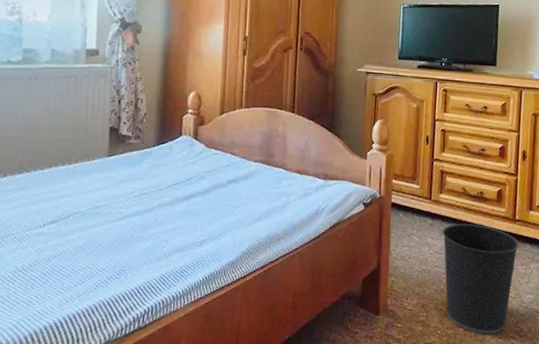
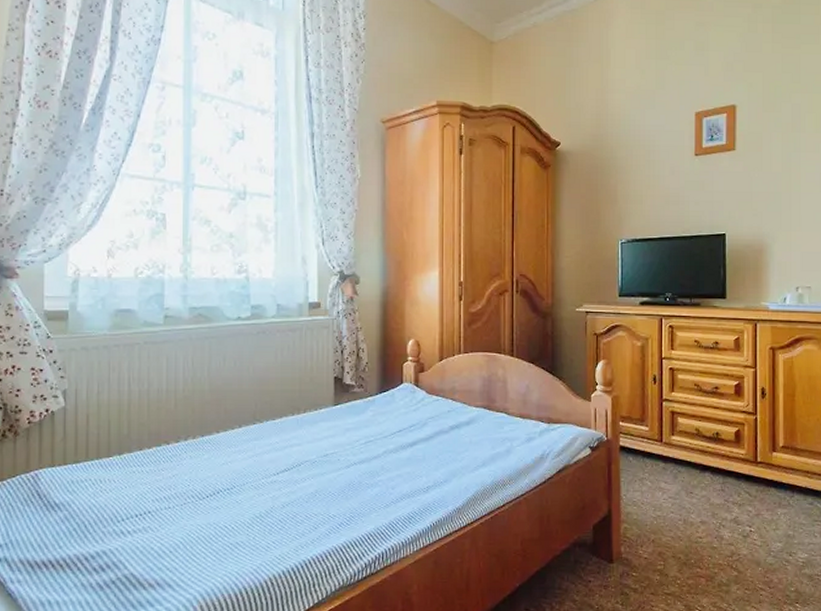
wastebasket: present [442,224,519,335] -> none [676,467,763,585]

